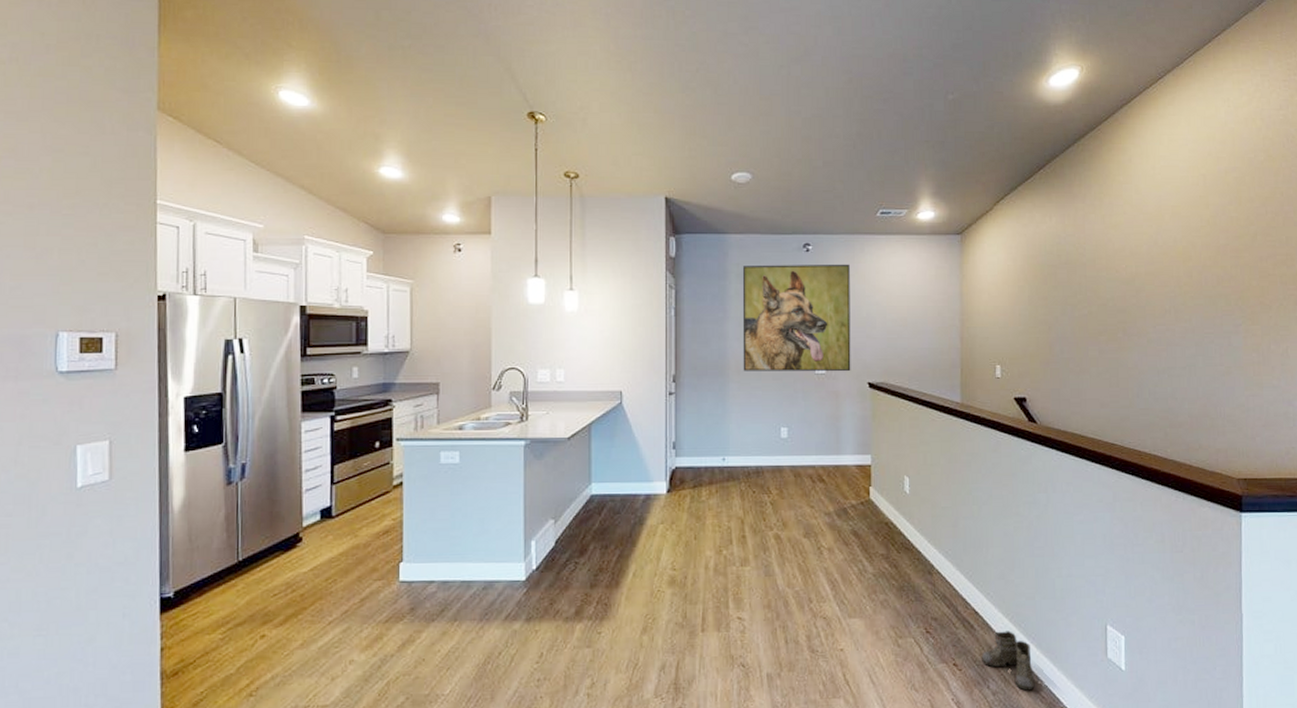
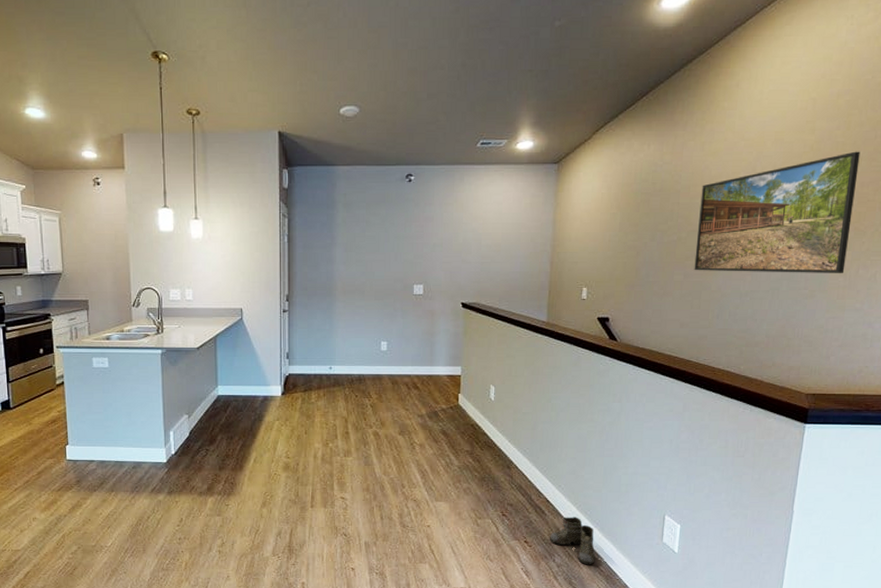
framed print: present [742,264,851,372] -> none [348,193,449,293]
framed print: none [1107,226,1257,350] -> present [694,151,861,274]

